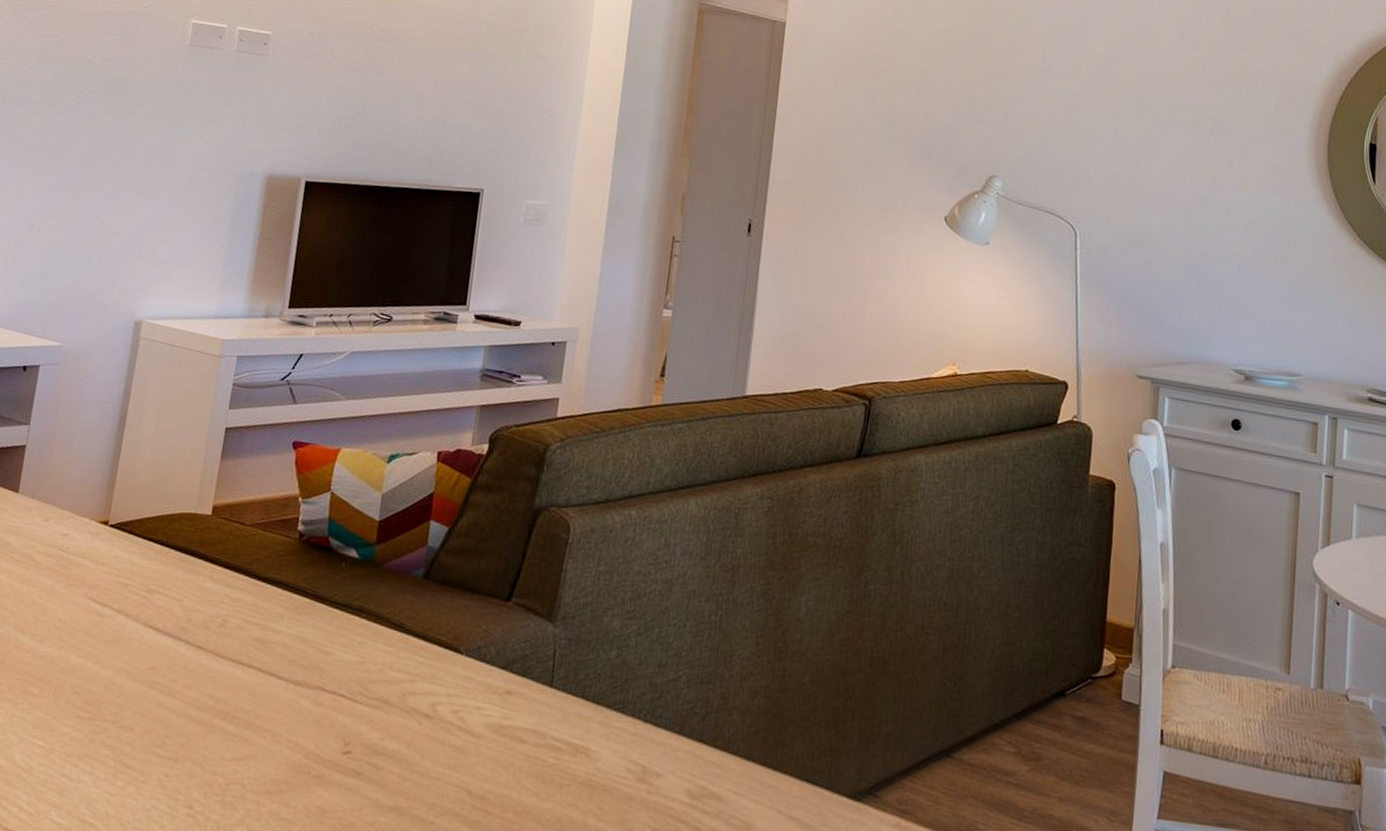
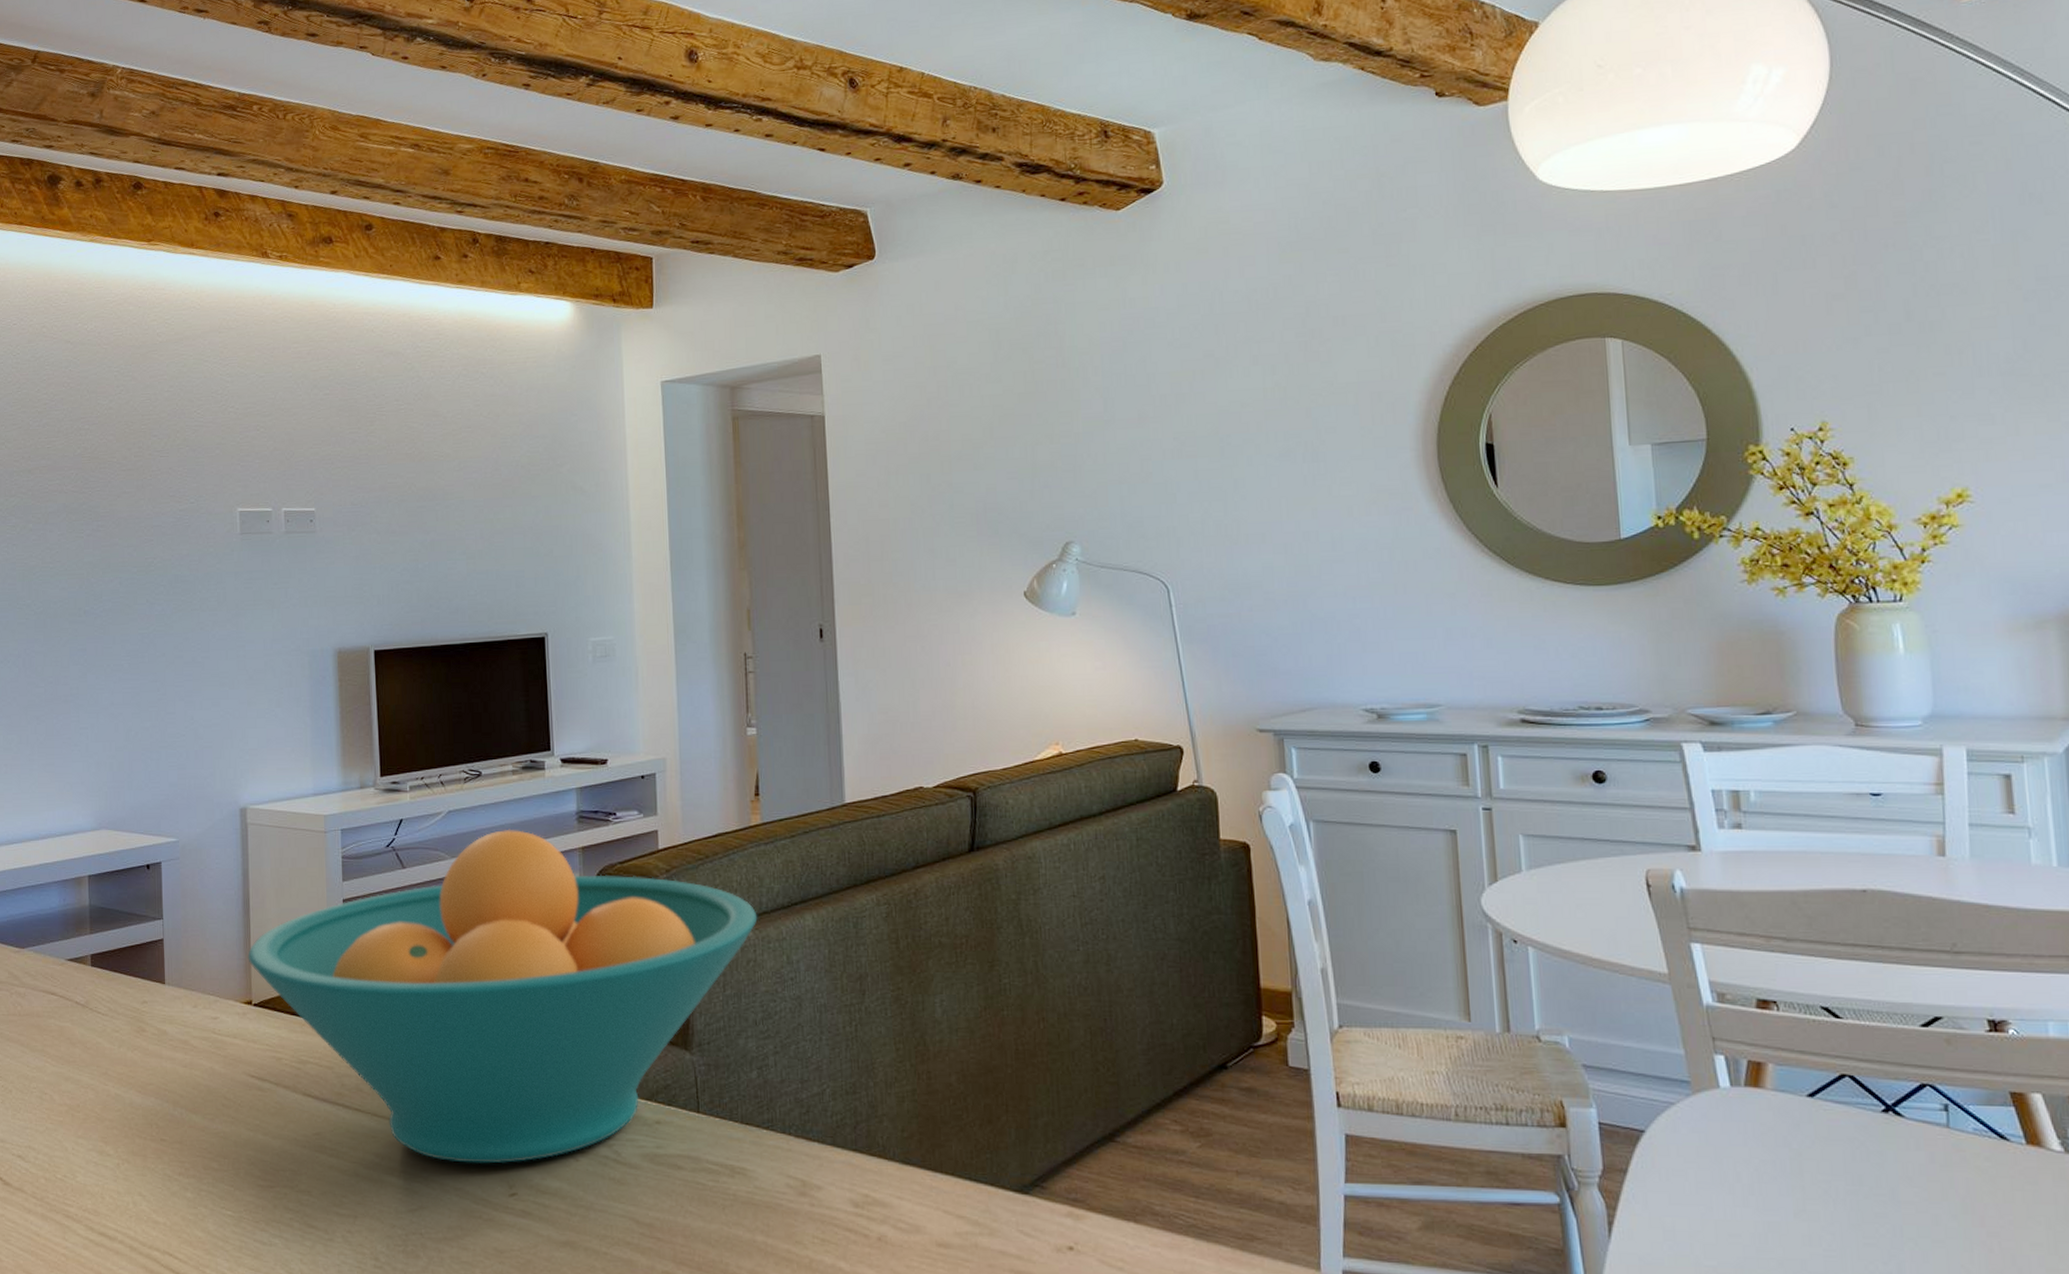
fruit bowl: none [113,377,643,719] -> present [248,829,758,1164]

